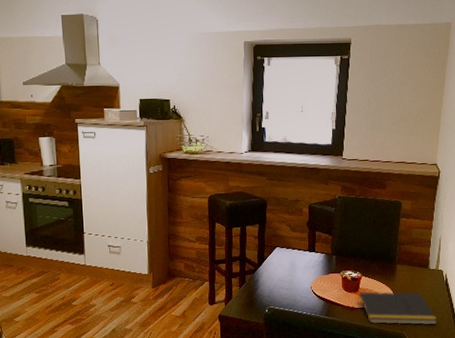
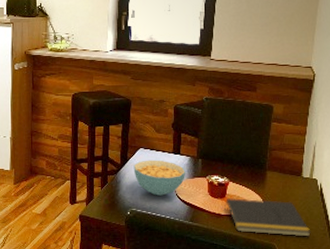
cereal bowl: none [270,258,321,293] -> present [133,160,186,196]

